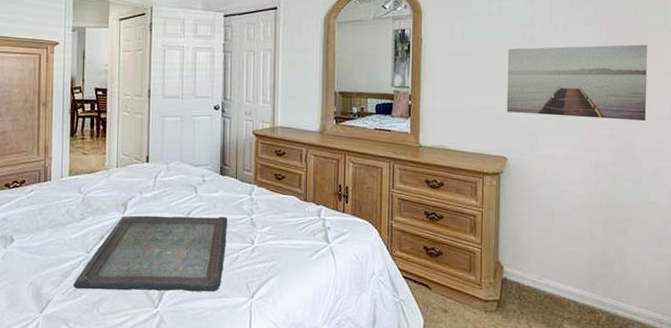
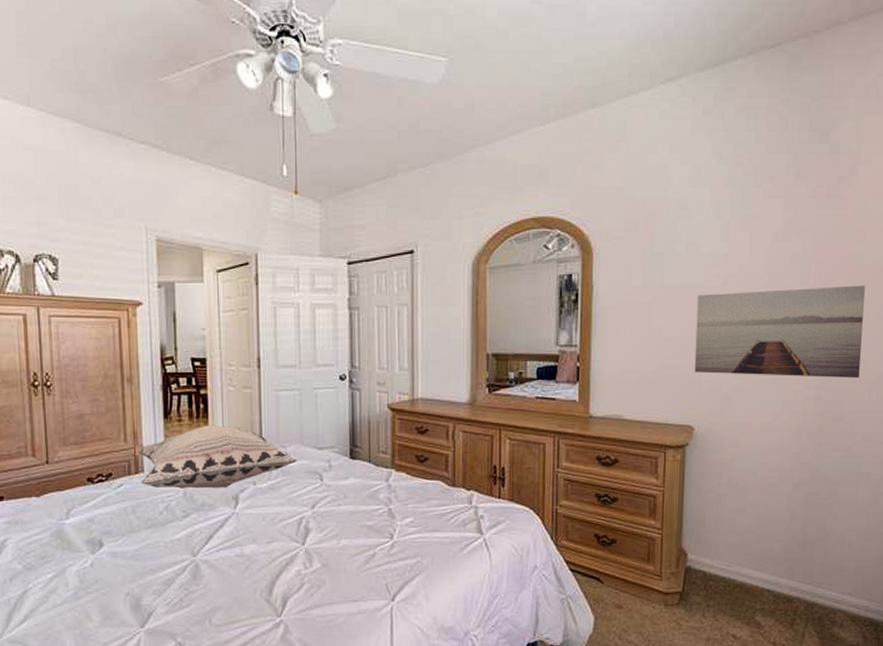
decorative pillow: none [49,143,177,196] -> present [139,425,297,489]
serving tray: present [73,215,227,292] -> none [179,508,360,598]

